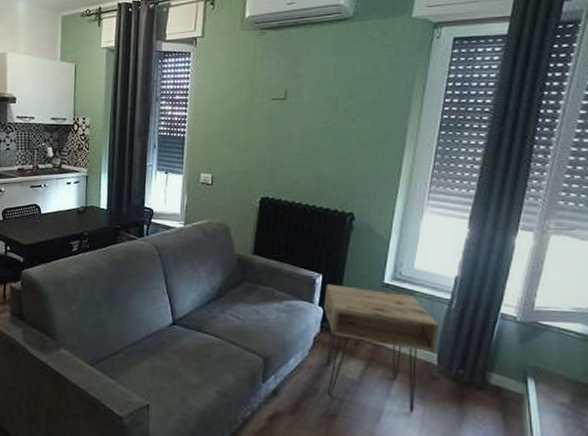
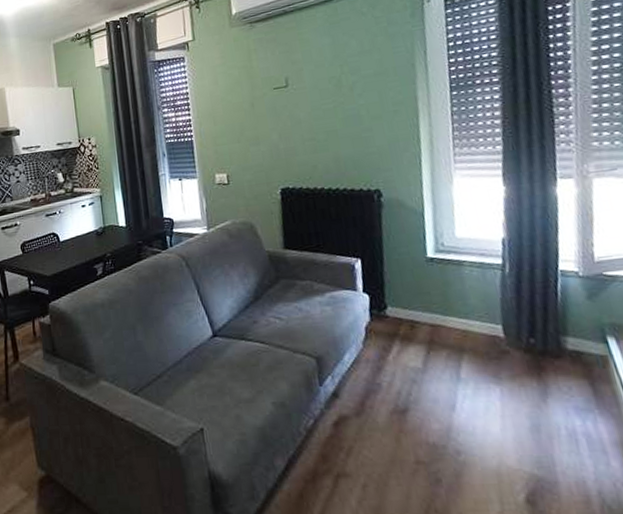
nightstand: present [324,283,439,413] -> none [366,266,498,396]

